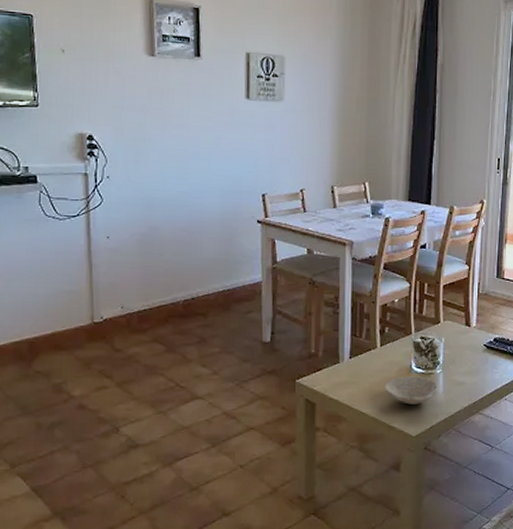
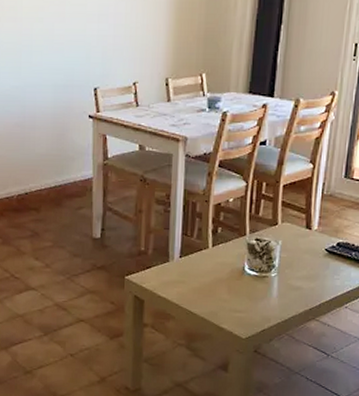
bowl: present [384,376,438,404] -> none [214,278,272,307]

